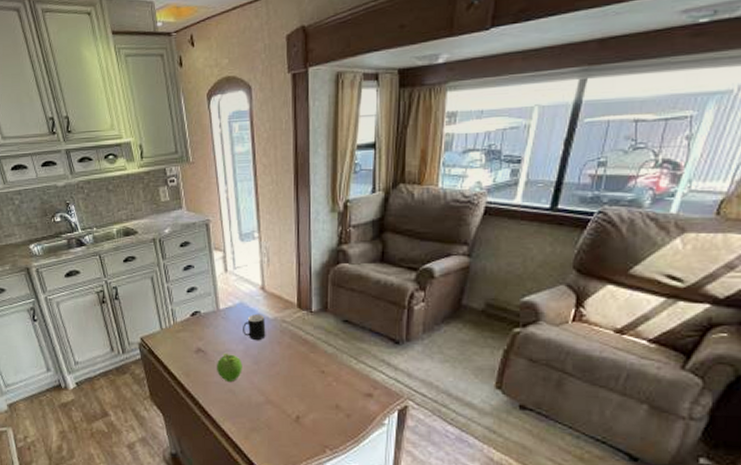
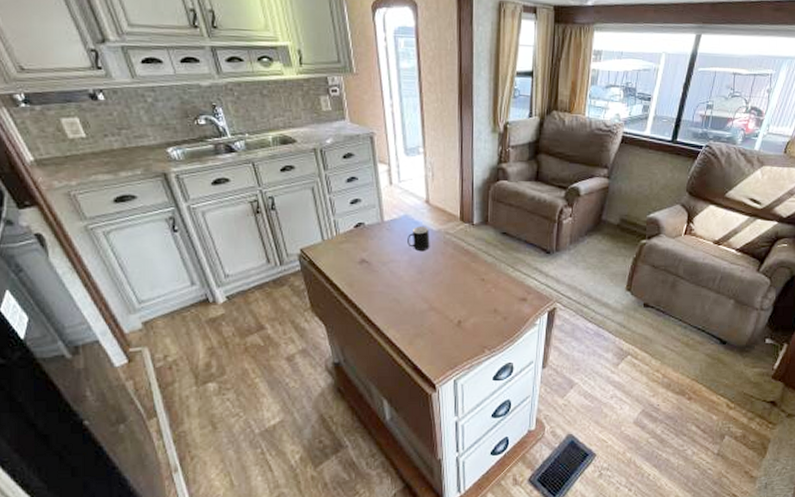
fruit: present [216,352,243,383] -> none [380,263,407,292]

